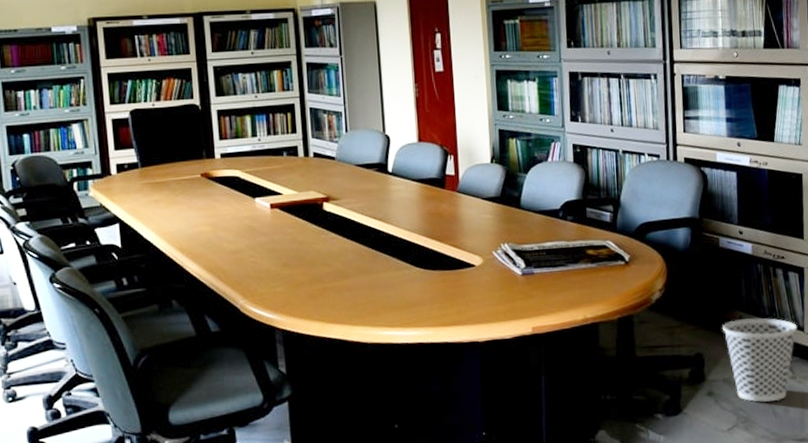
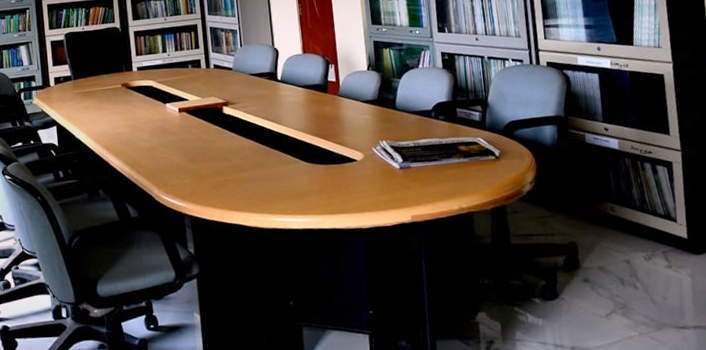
wastebasket: present [722,318,798,402] -> none [594,209,670,290]

